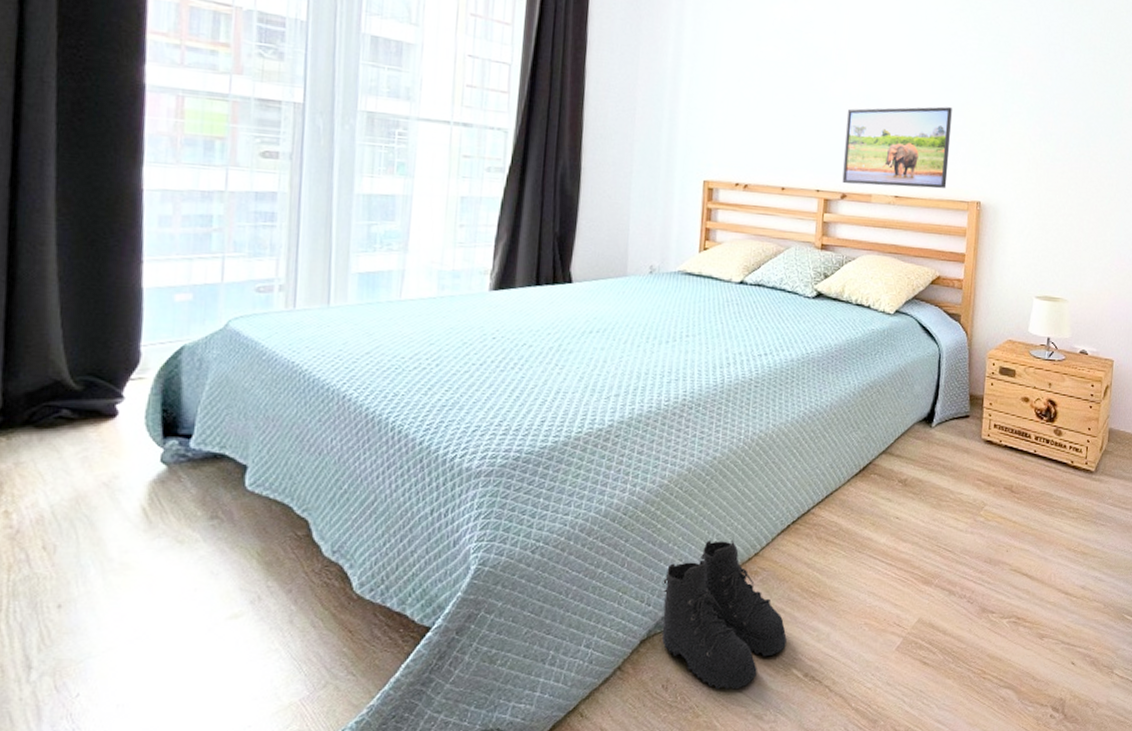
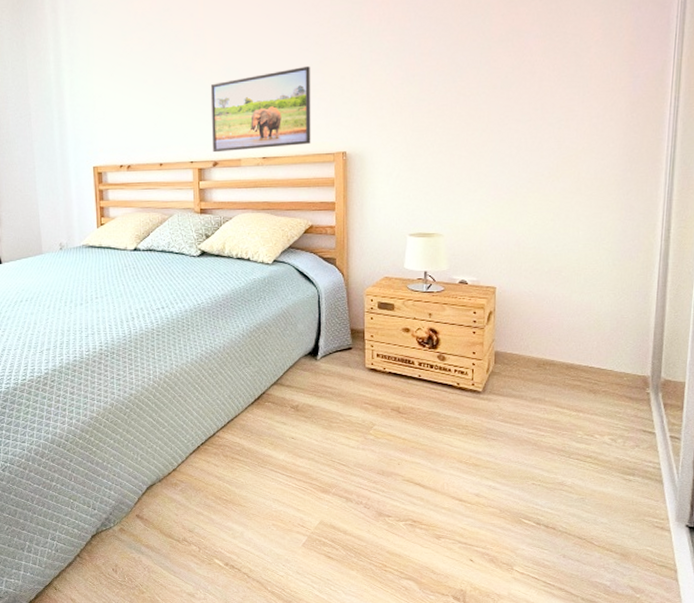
boots: present [662,541,787,690] -> none [103,460,207,574]

